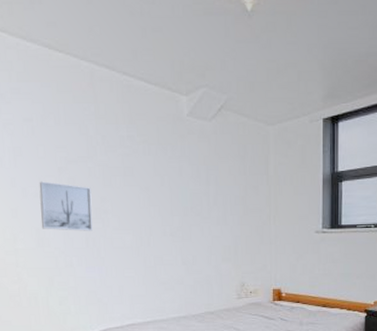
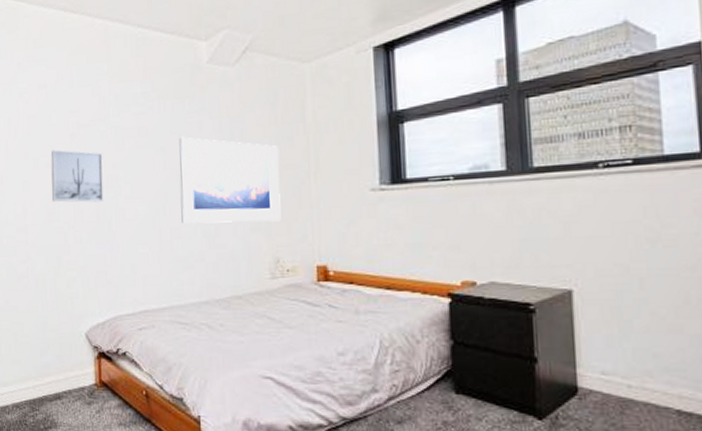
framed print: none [162,179,247,254] -> present [179,137,281,224]

